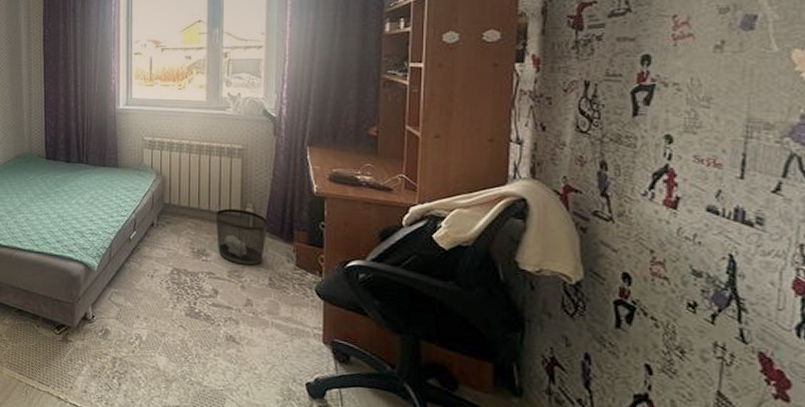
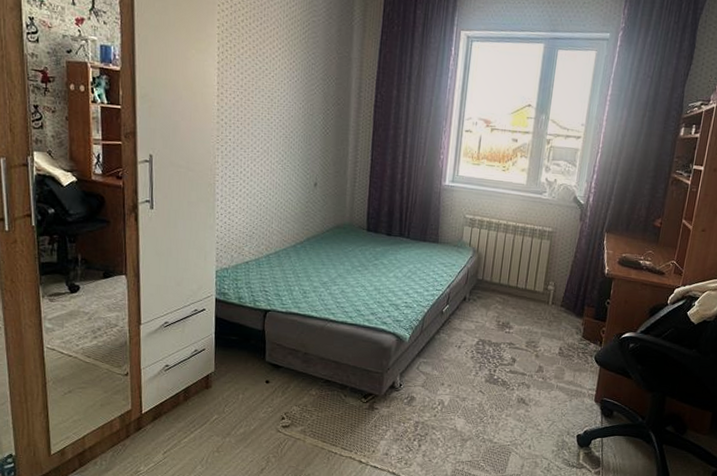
waste bin: present [215,208,268,266] -> none [520,285,565,337]

